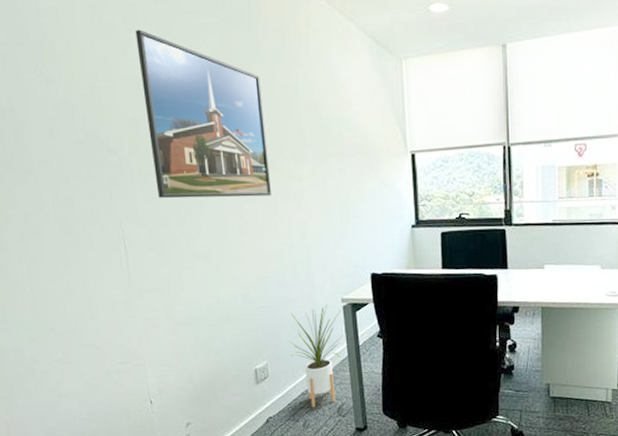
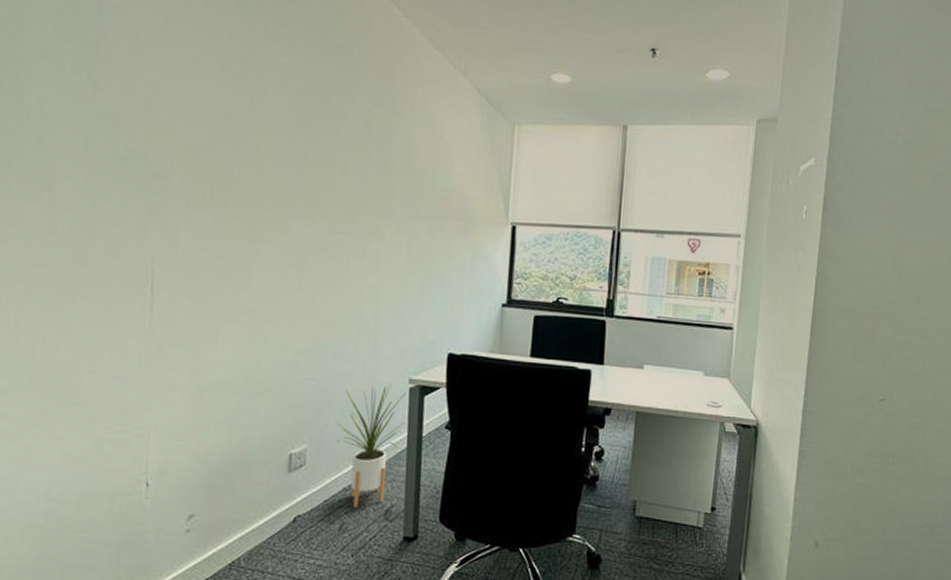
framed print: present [135,29,271,199] -> none [206,47,353,251]

